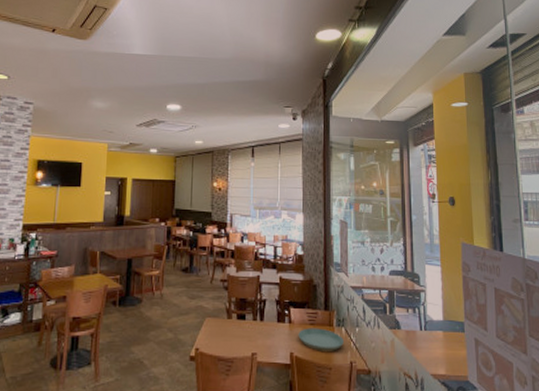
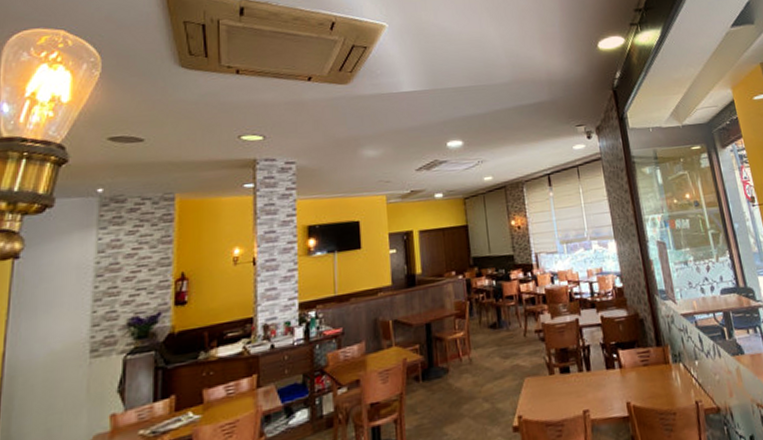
saucer: present [298,328,344,351] -> none [631,368,685,396]

